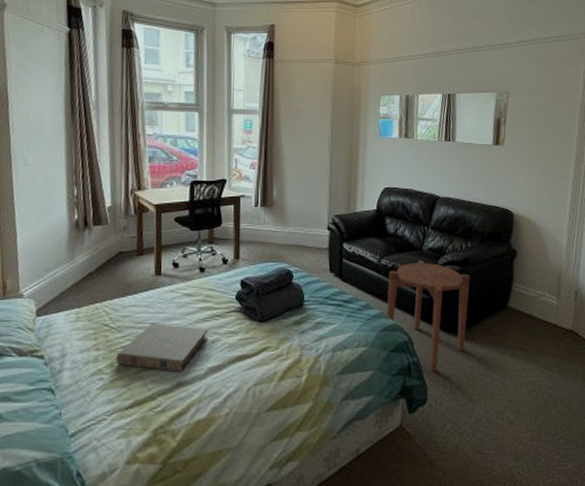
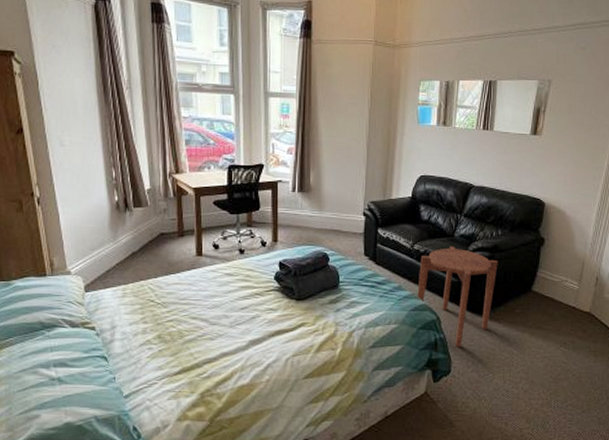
book: present [116,322,208,372] -> none [163,299,249,343]

